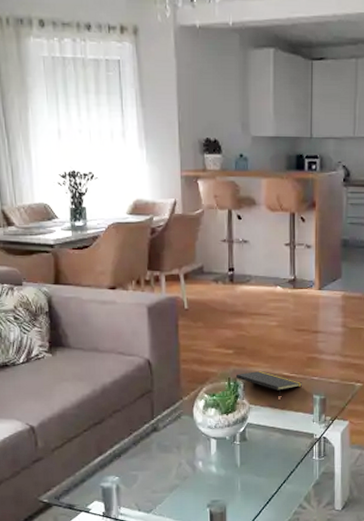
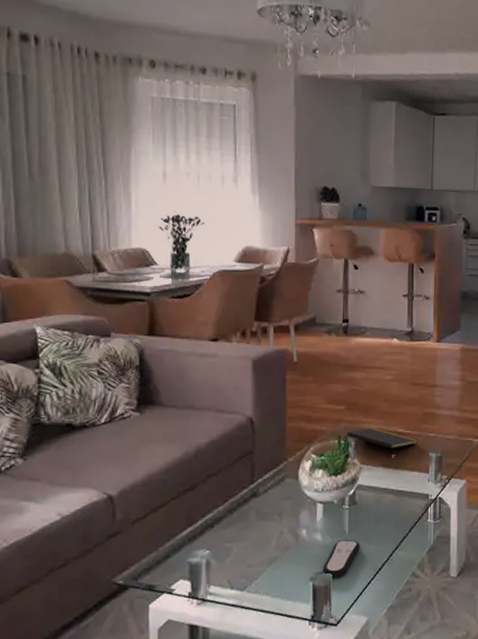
remote control: none [217,473,251,506] -> present [322,540,360,578]

